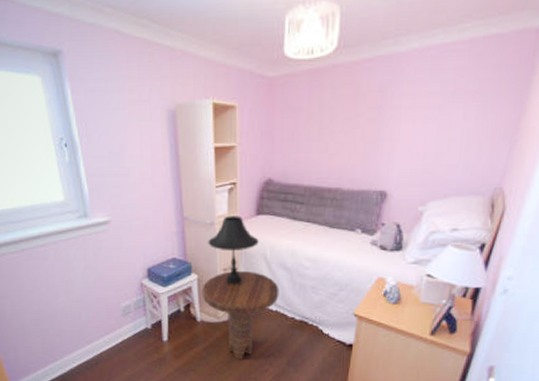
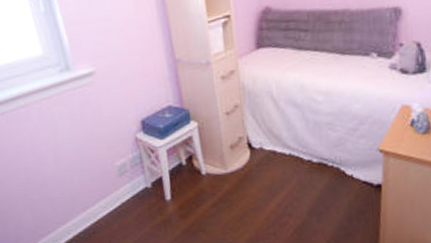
side table: present [202,271,279,359] -> none [203,112,292,213]
table lamp: present [208,215,259,285] -> none [205,51,262,130]

